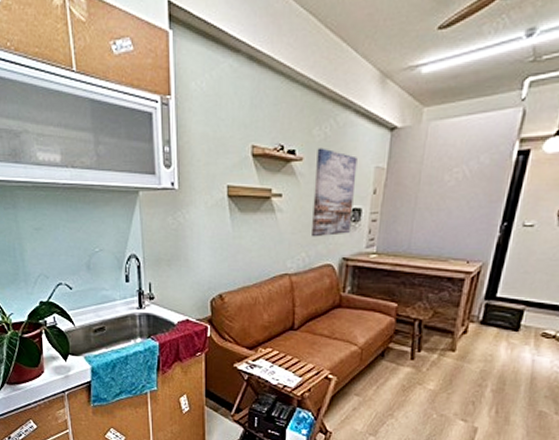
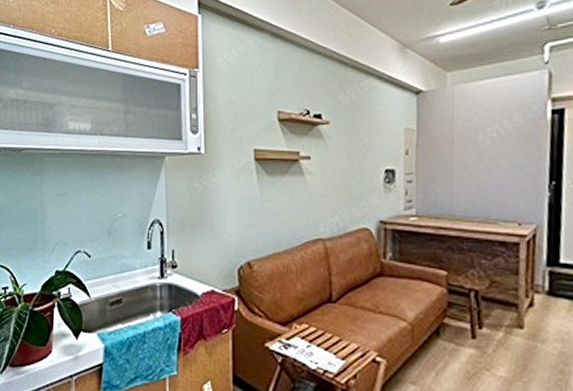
wall art: present [312,148,358,237] -> none [343,111,386,200]

